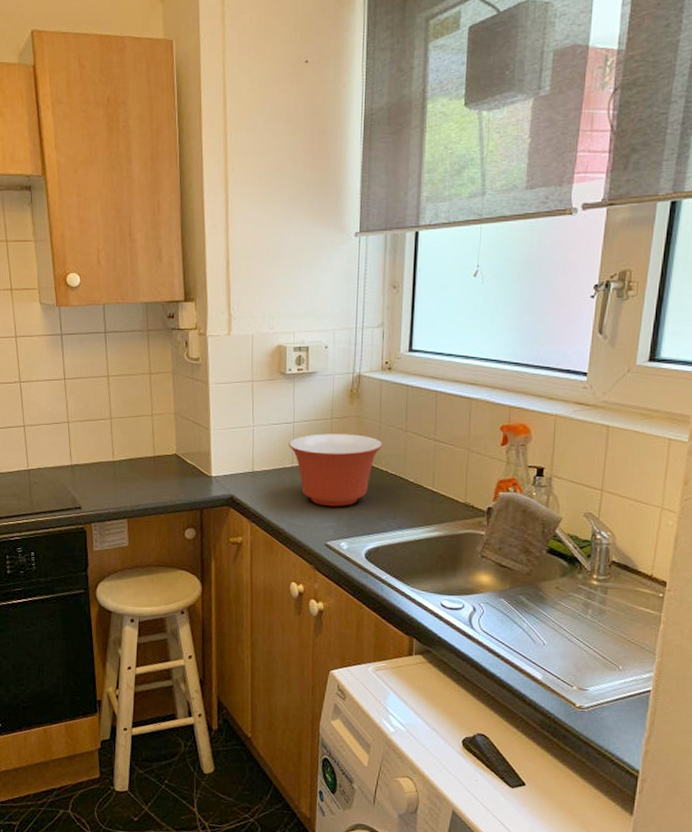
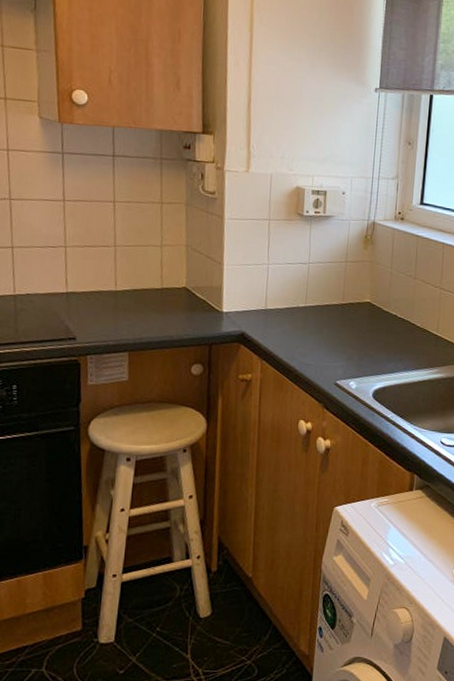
mixing bowl: present [289,433,383,507] -> none [303,276,394,347]

